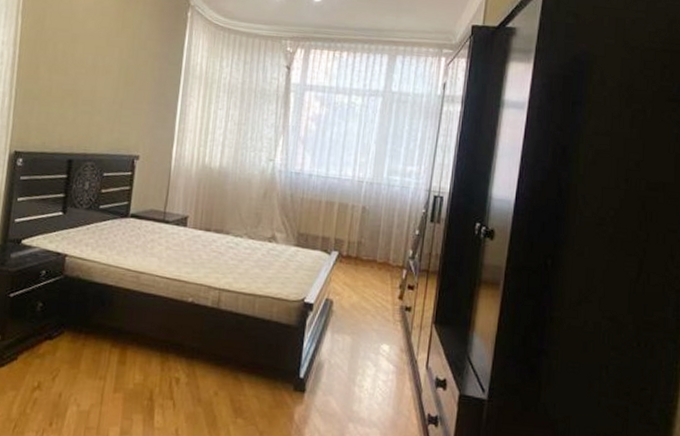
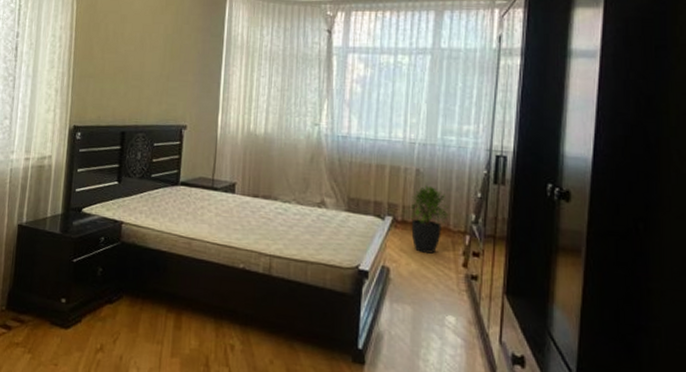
potted plant: none [354,222,390,287] -> present [410,185,449,254]

